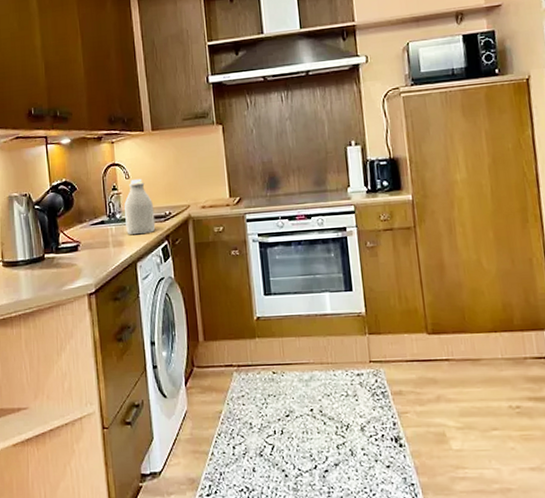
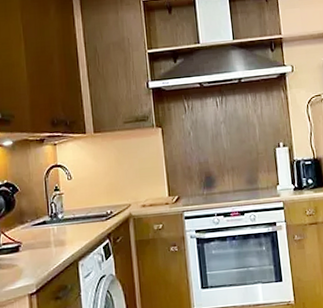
bottle: present [124,178,156,235] -> none [66,179,97,235]

